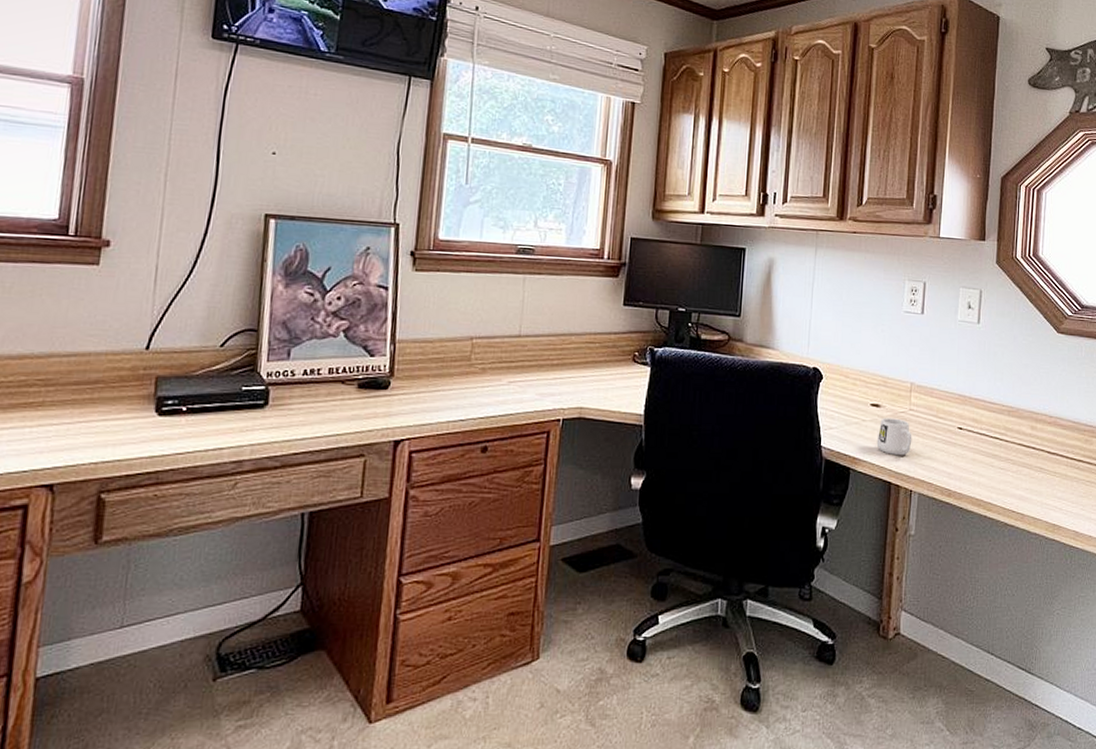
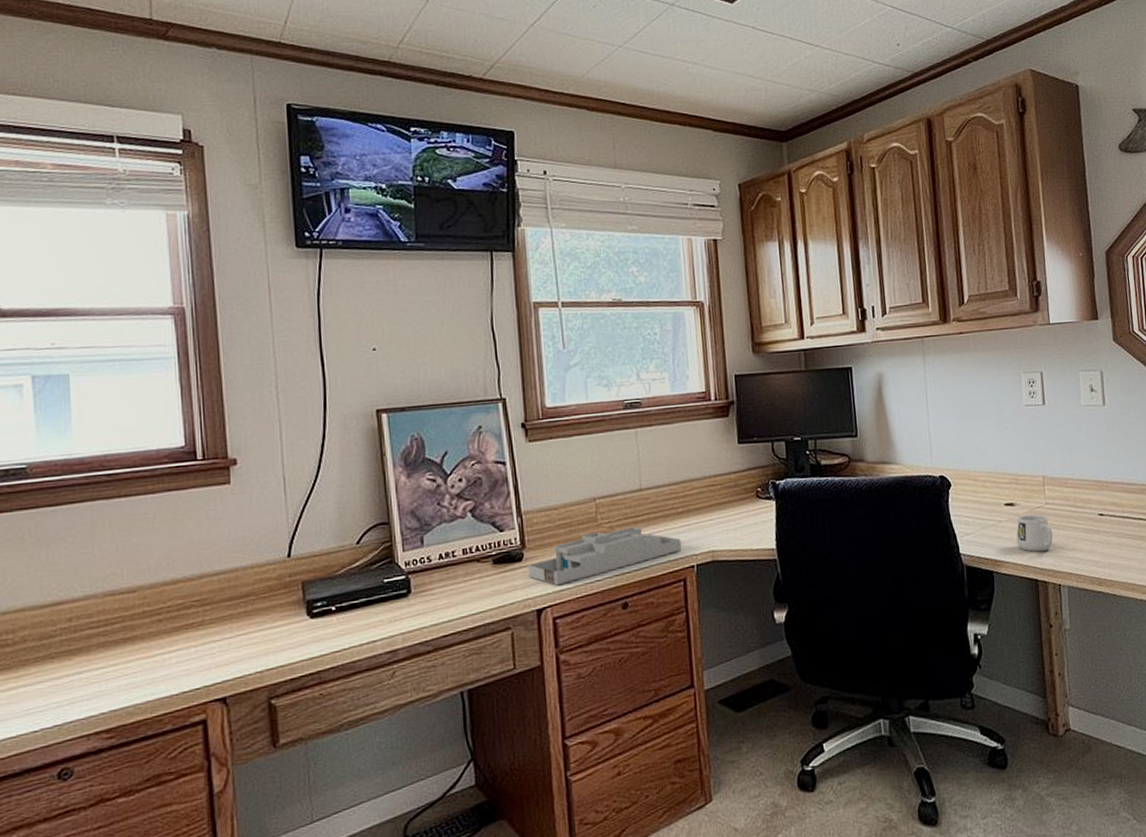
desk organizer: none [391,371,551,420] -> present [527,526,682,586]

